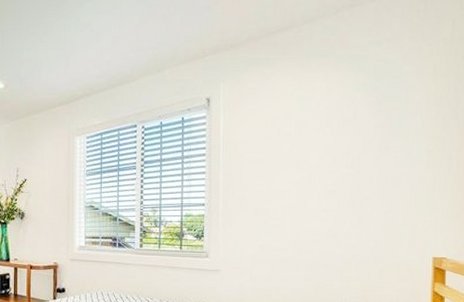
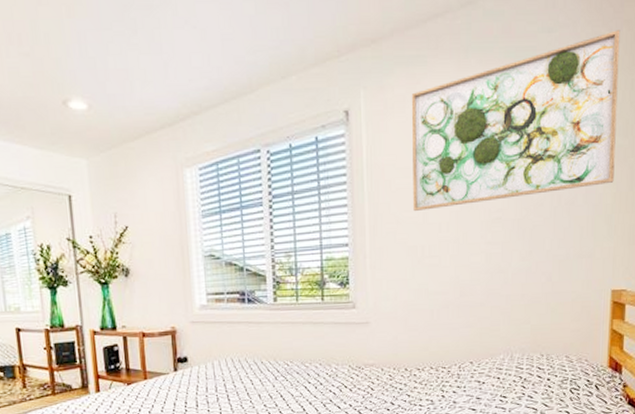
wall art: none [260,45,438,180] -> present [411,30,620,211]

